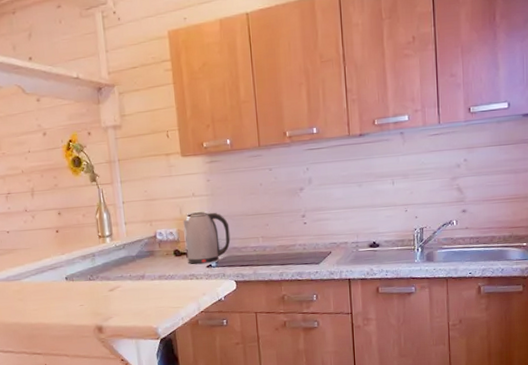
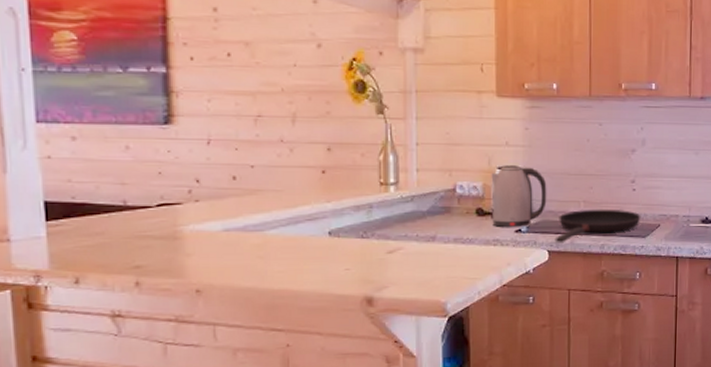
frying pan: none [240,241,314,274] -> present [554,209,641,244]

